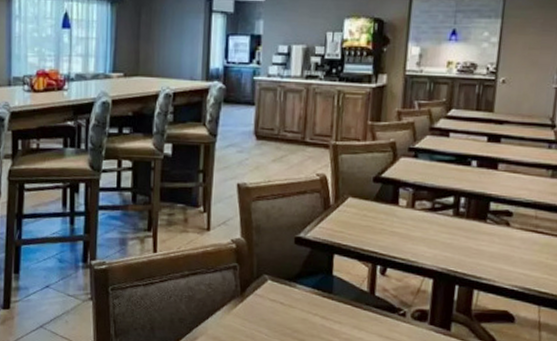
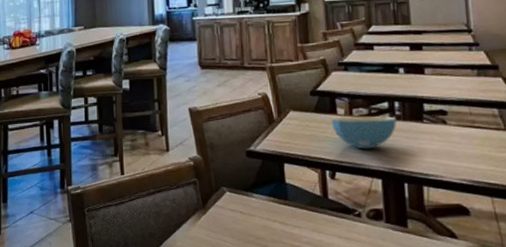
cereal bowl: none [390,209,459,246] -> present [331,116,397,149]

